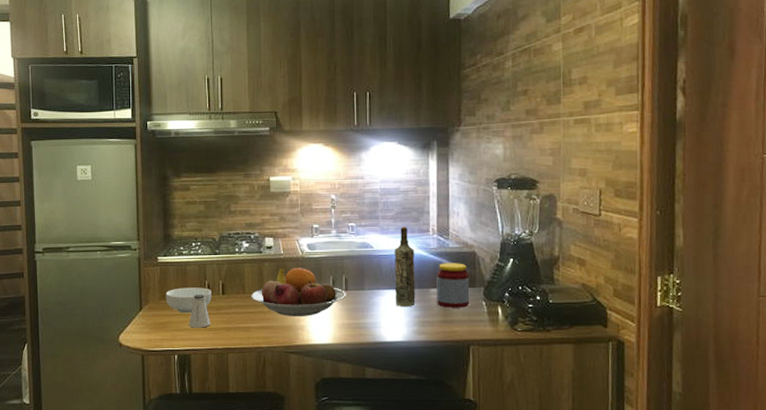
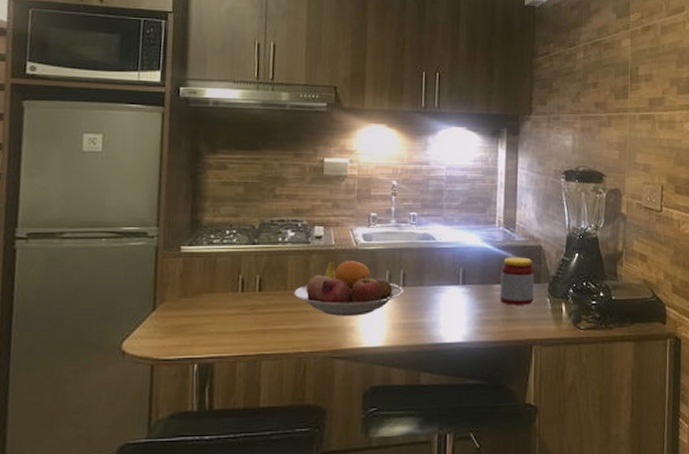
cereal bowl: present [165,287,212,314] -> none [187,283,246,314]
saltshaker: present [189,295,211,328] -> none [214,291,243,331]
bottle: present [394,226,416,306] -> none [457,217,479,304]

